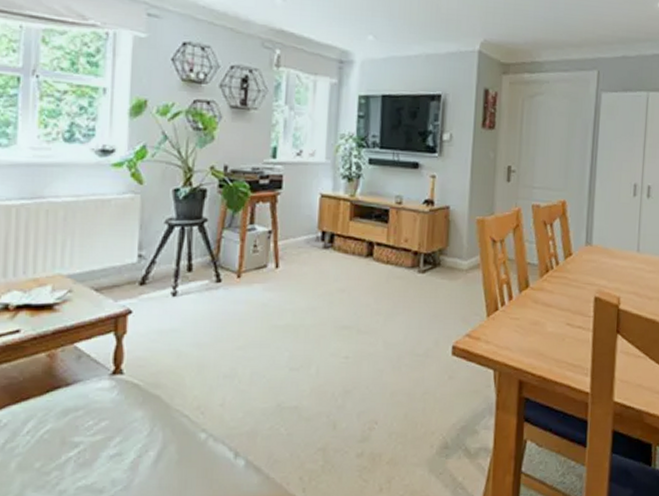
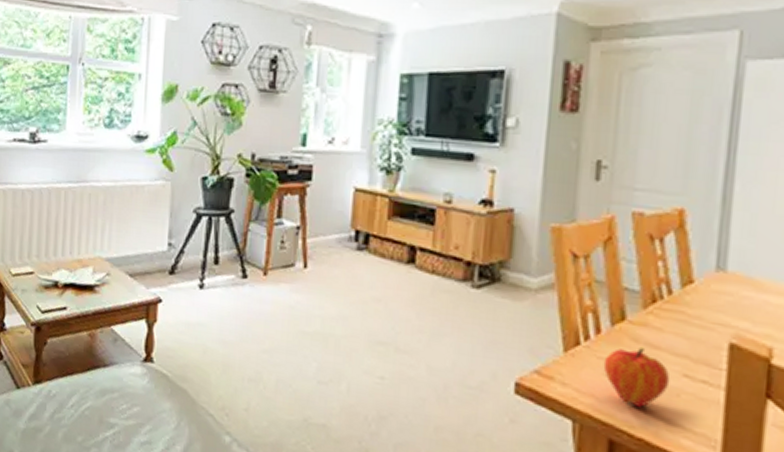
fruit: none [514,306,559,352] -> present [603,346,671,407]

